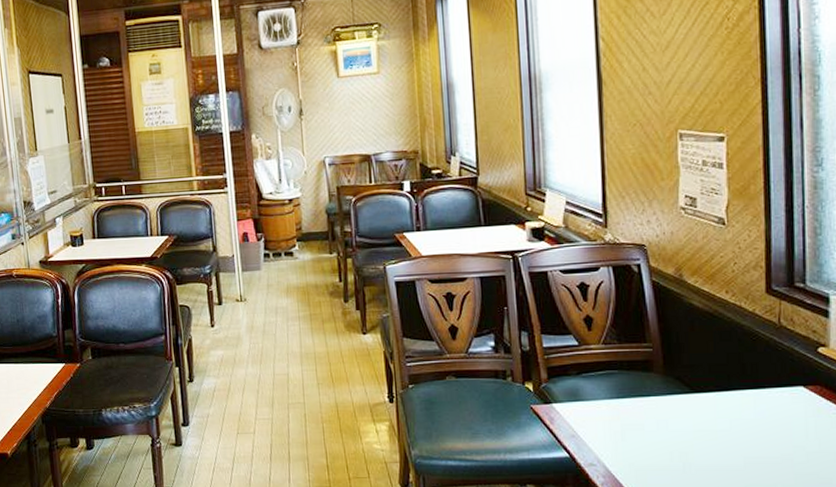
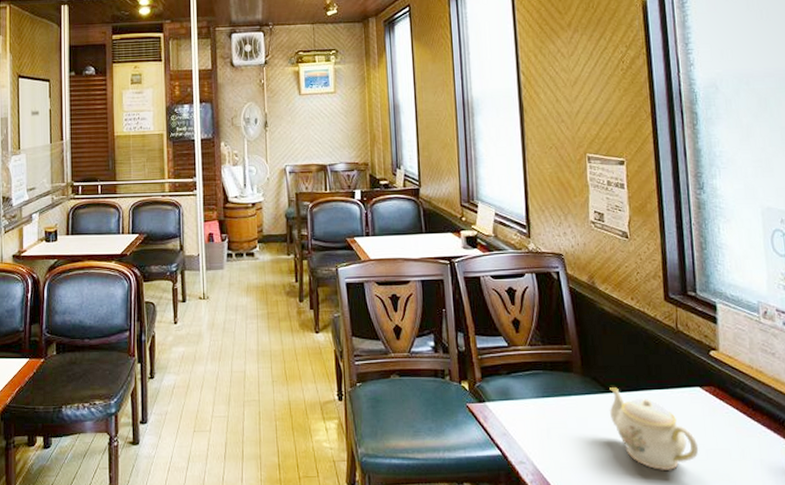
teapot: none [695,387,798,473] -> present [609,387,699,470]

